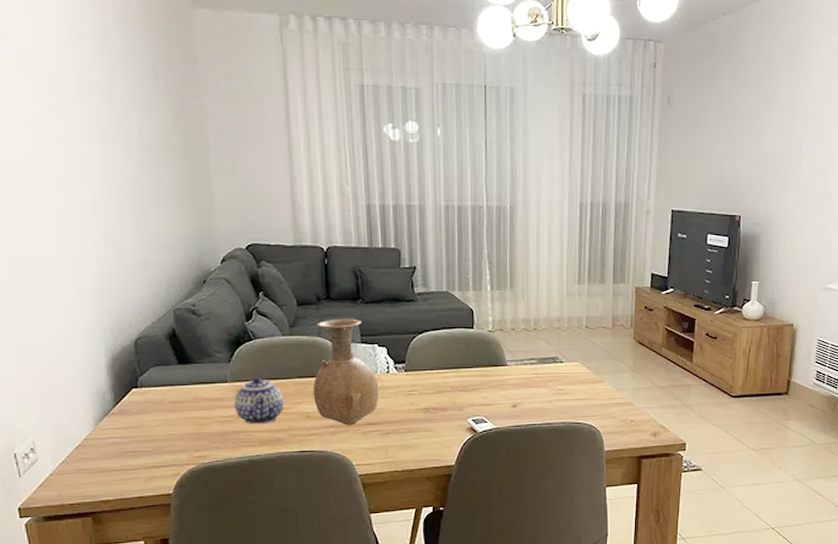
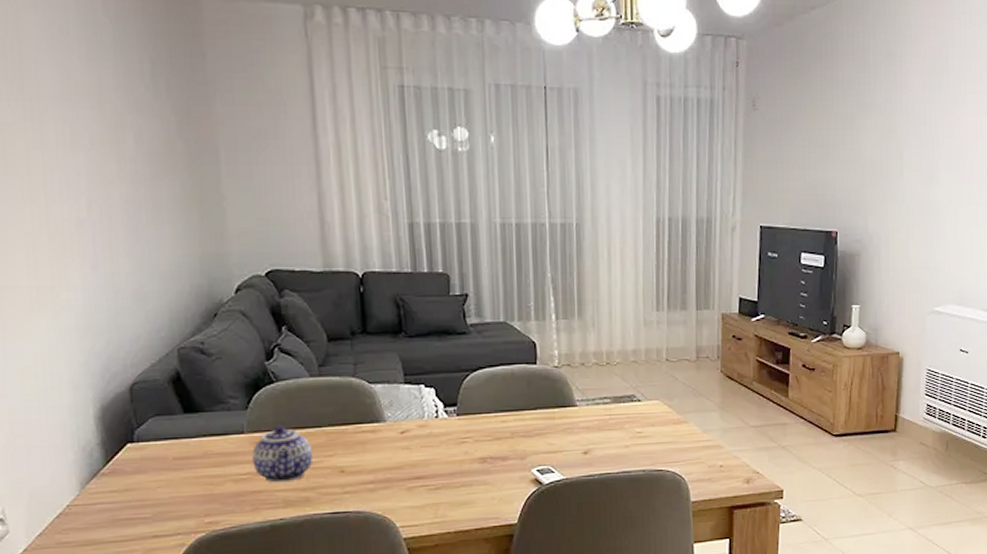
vase: present [313,318,379,426] -> none [347,355,427,481]

